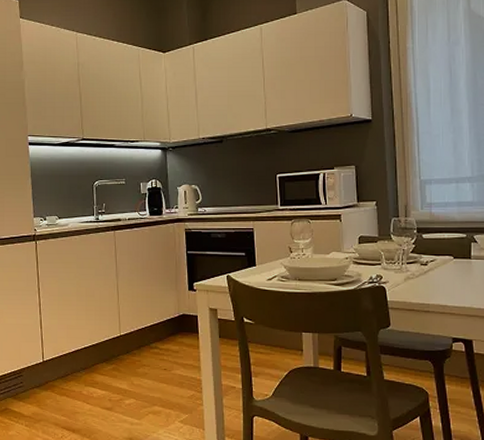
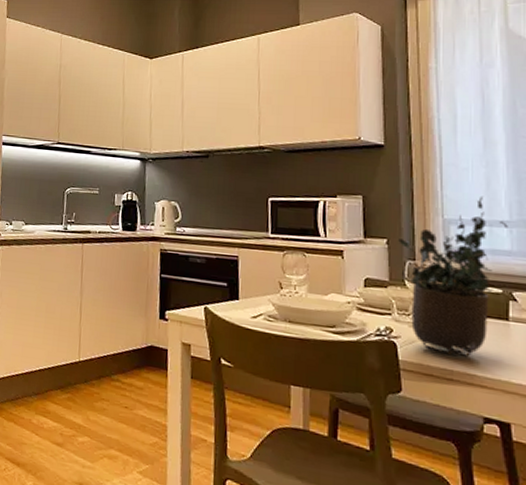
potted plant: none [385,157,470,293] -> present [398,195,508,357]

